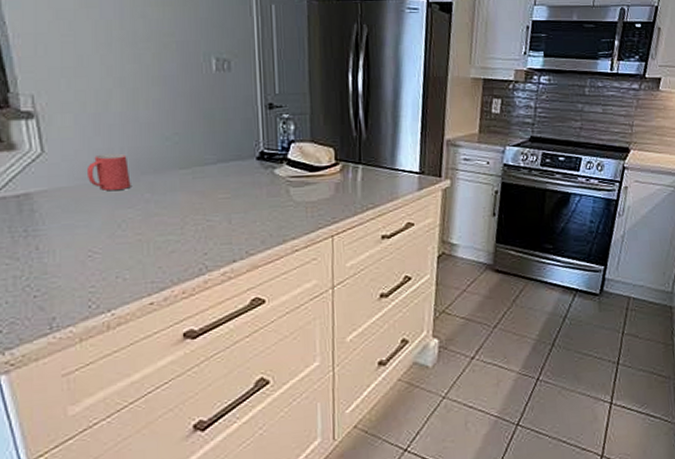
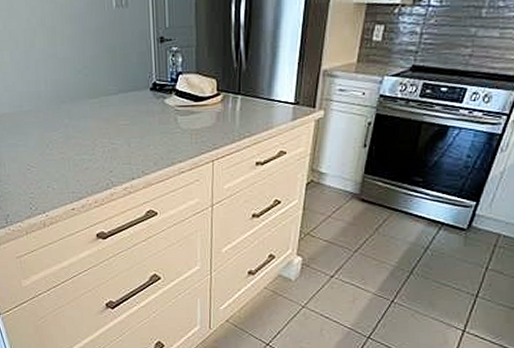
mug: present [88,153,131,191] -> none [22,85,54,117]

